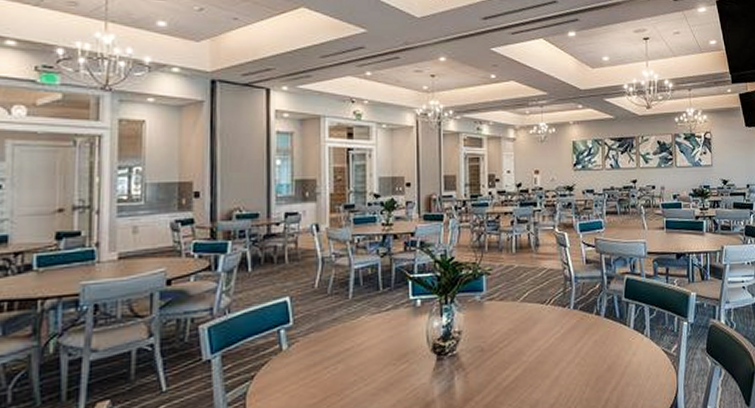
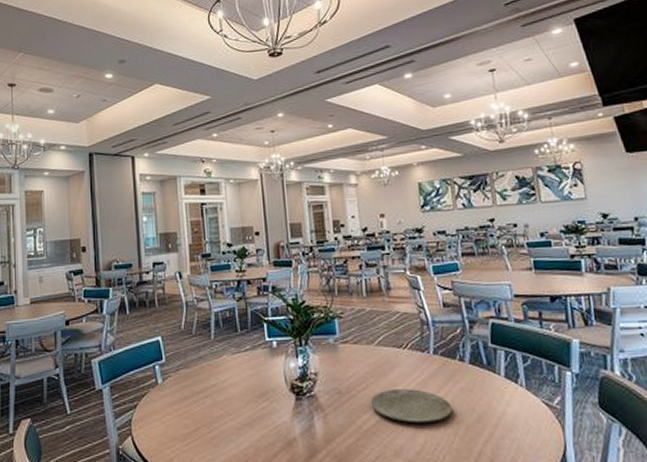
plate: none [511,343,586,377] -> present [370,389,453,424]

